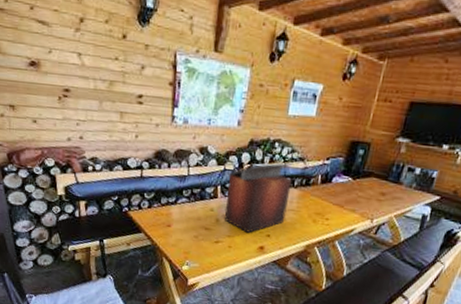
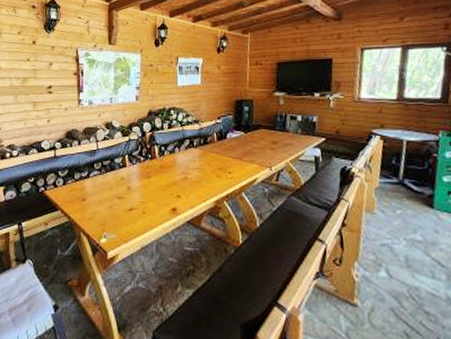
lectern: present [224,162,295,233] -> none [133,125,192,196]

